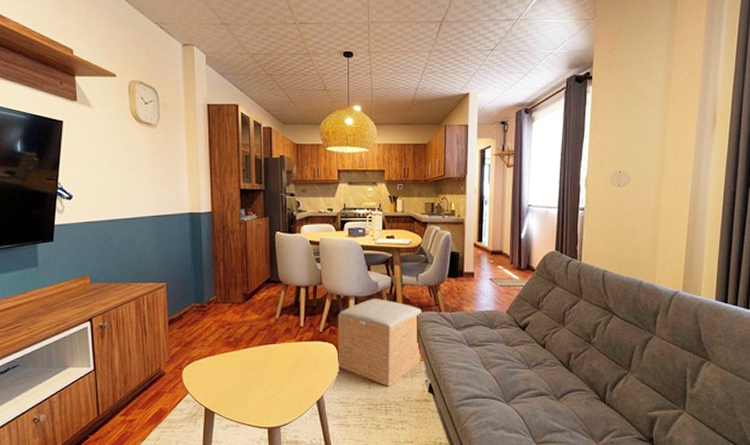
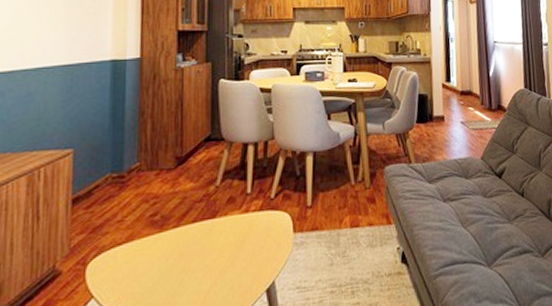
ottoman: present [337,298,422,387] -> none [292,151,391,261]

